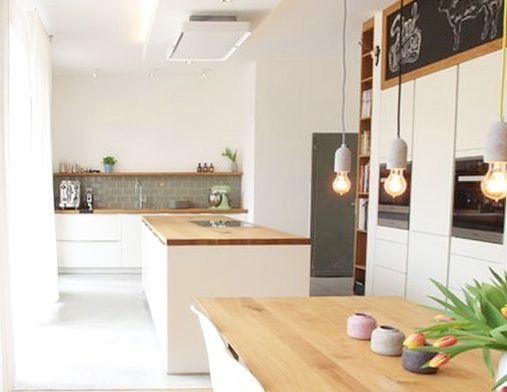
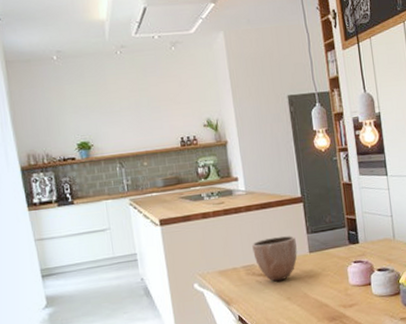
decorative bowl: none [252,274,297,319] -> present [252,235,297,282]

